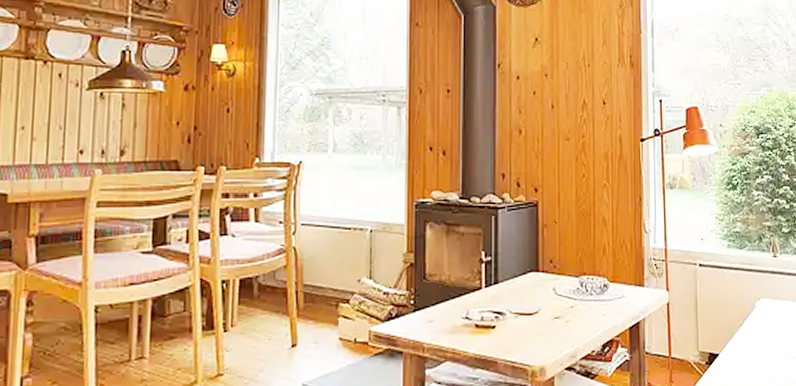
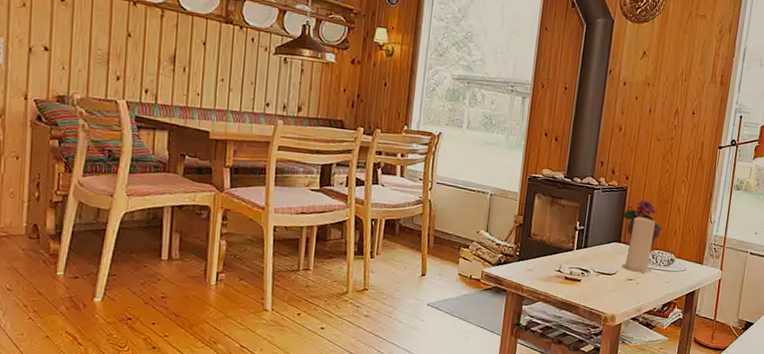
potted flower: none [537,214,587,281] -> present [622,199,662,253]
candle: none [544,236,582,308] -> present [621,217,656,274]

